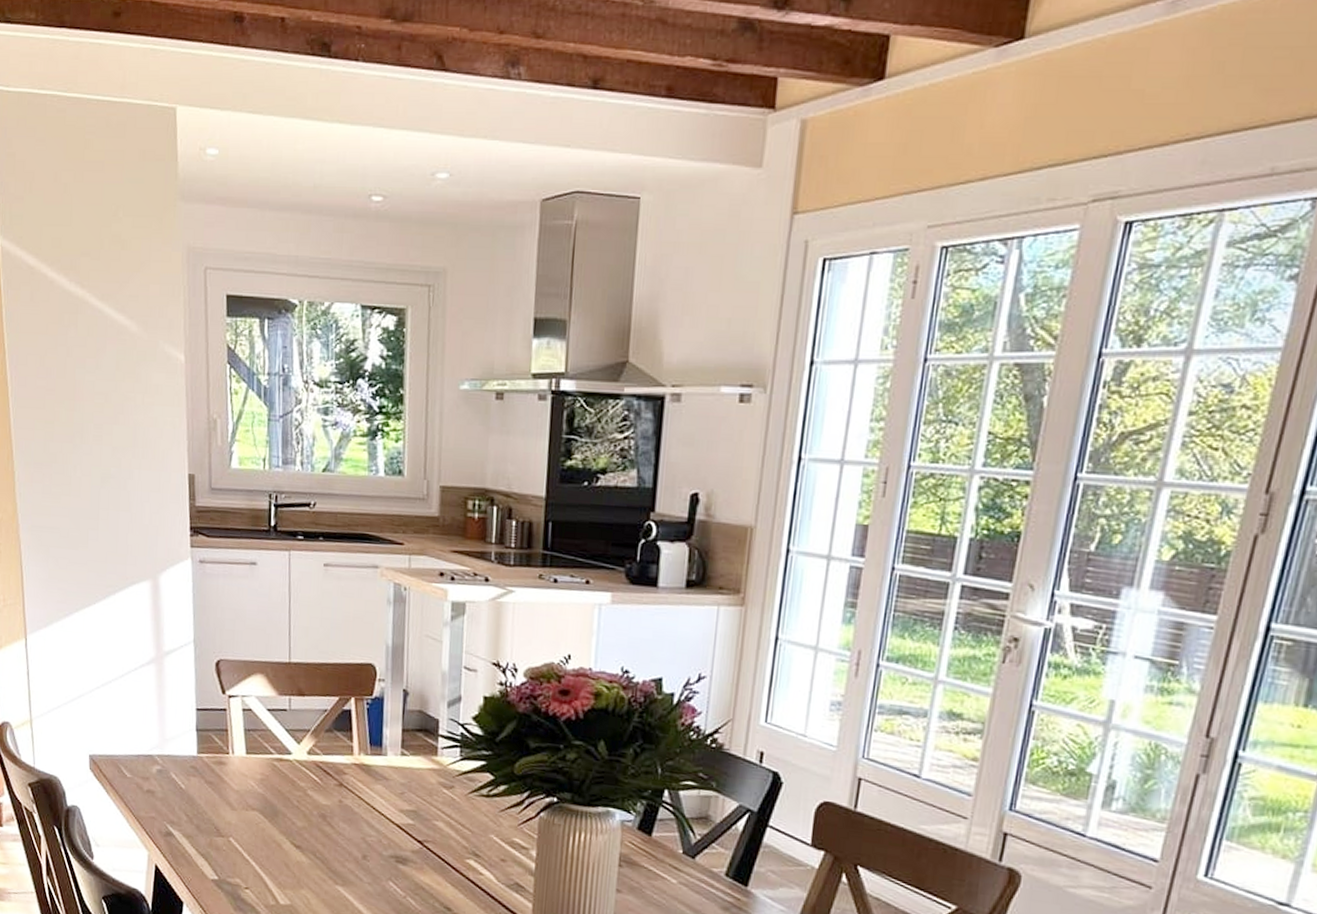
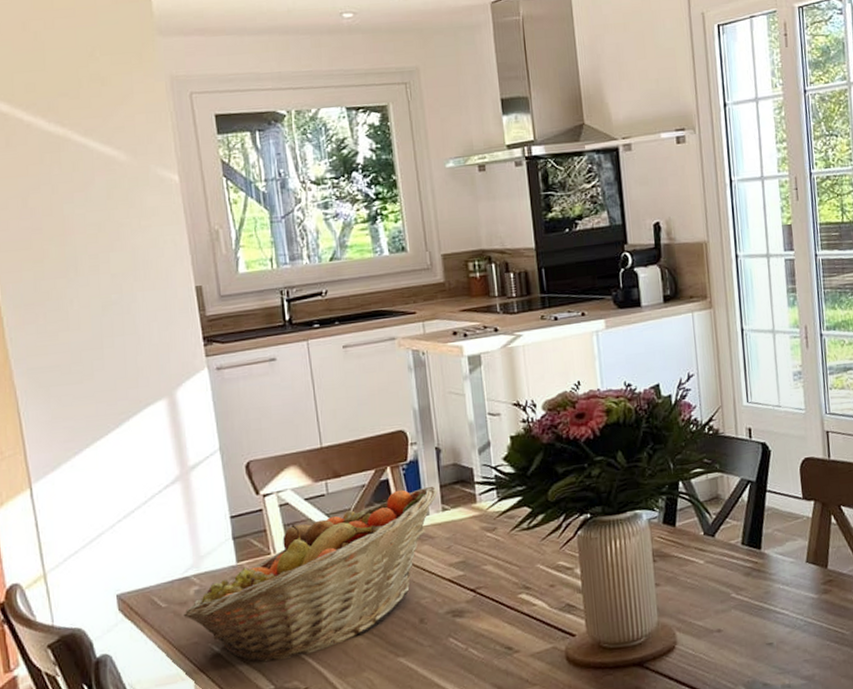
fruit basket: none [145,723,399,857] -> present [183,486,437,662]

